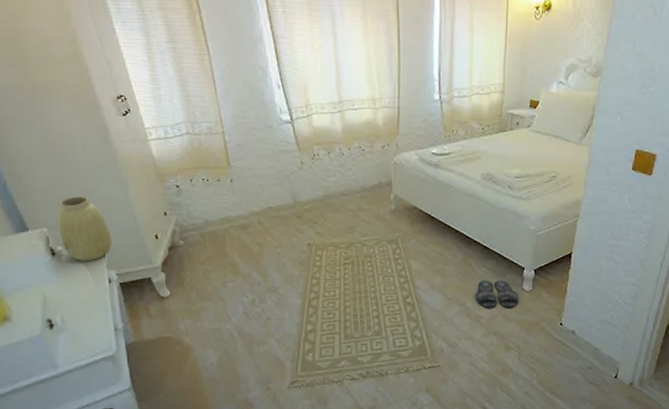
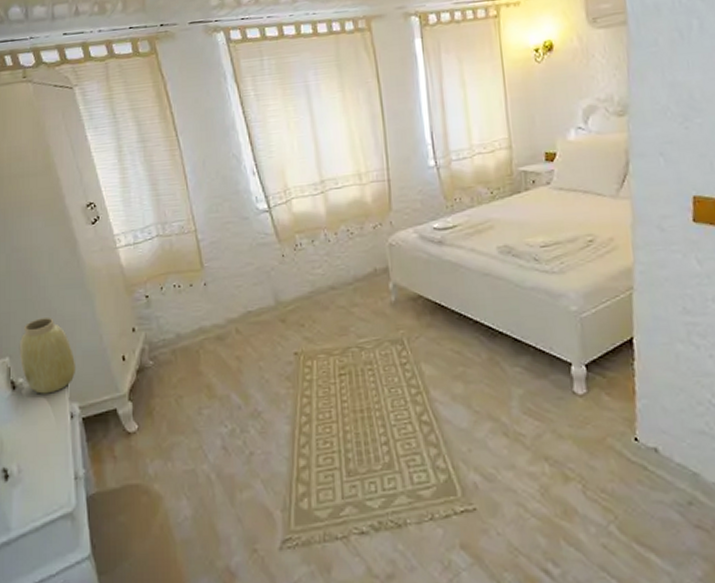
slippers: present [474,280,518,309] -> none [509,381,571,424]

